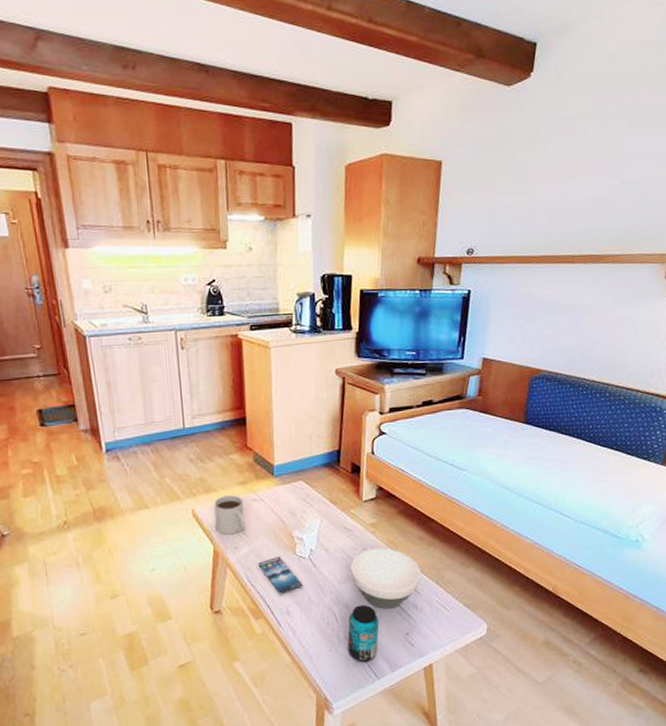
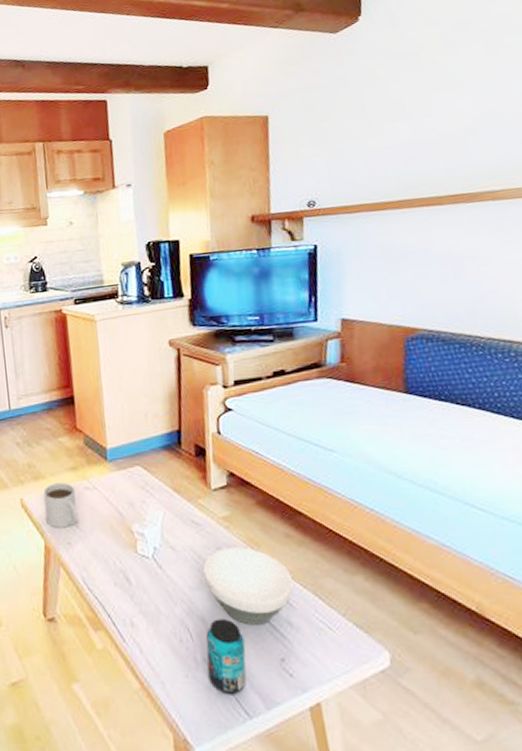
smartphone: present [258,557,303,594] -> none [94,555,148,601]

